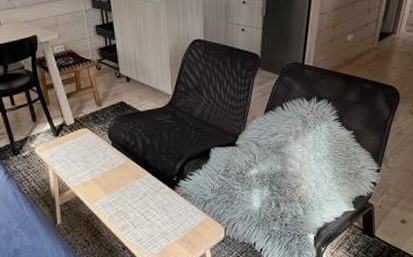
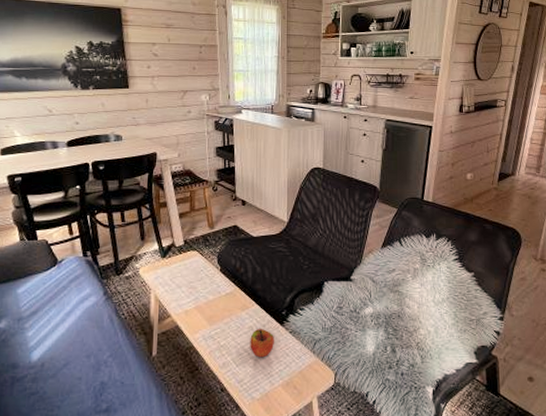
apple: none [145,193,168,220] -> present [250,328,274,358]

